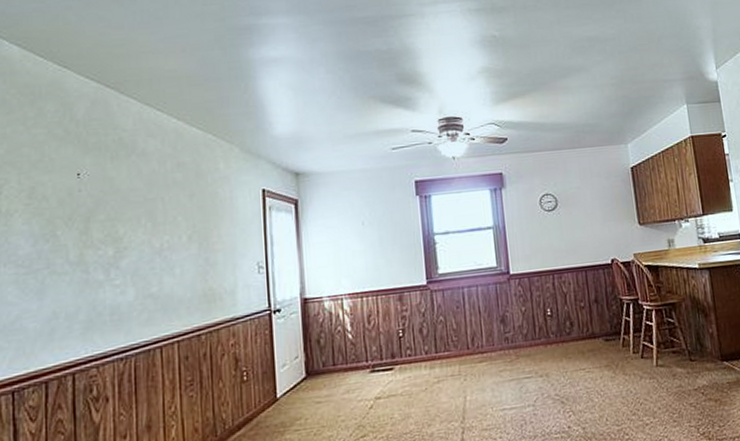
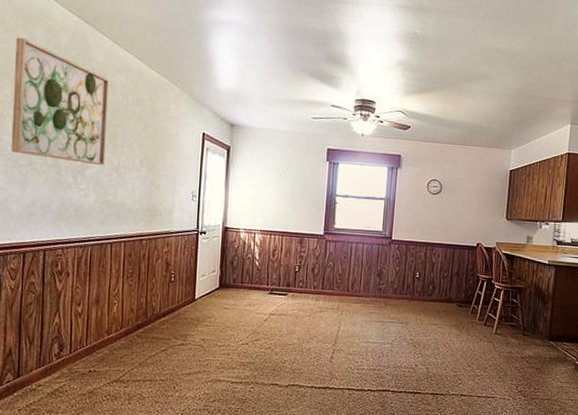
wall art: none [21,116,144,256] -> present [11,37,110,166]

